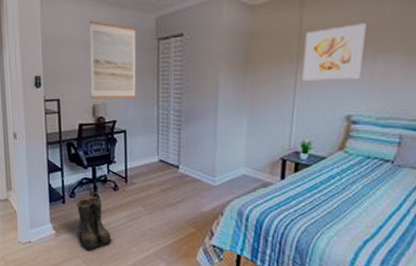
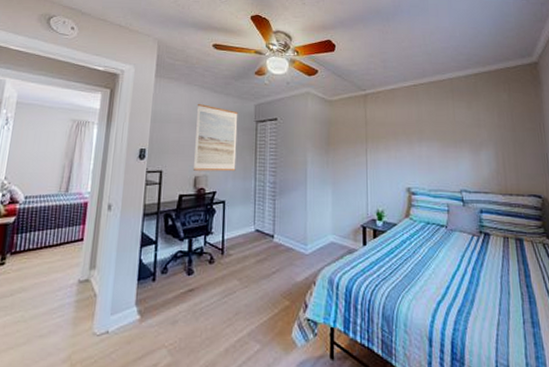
boots: present [76,196,113,250] -> none [167,271,205,336]
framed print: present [302,23,366,81] -> none [370,118,412,160]

